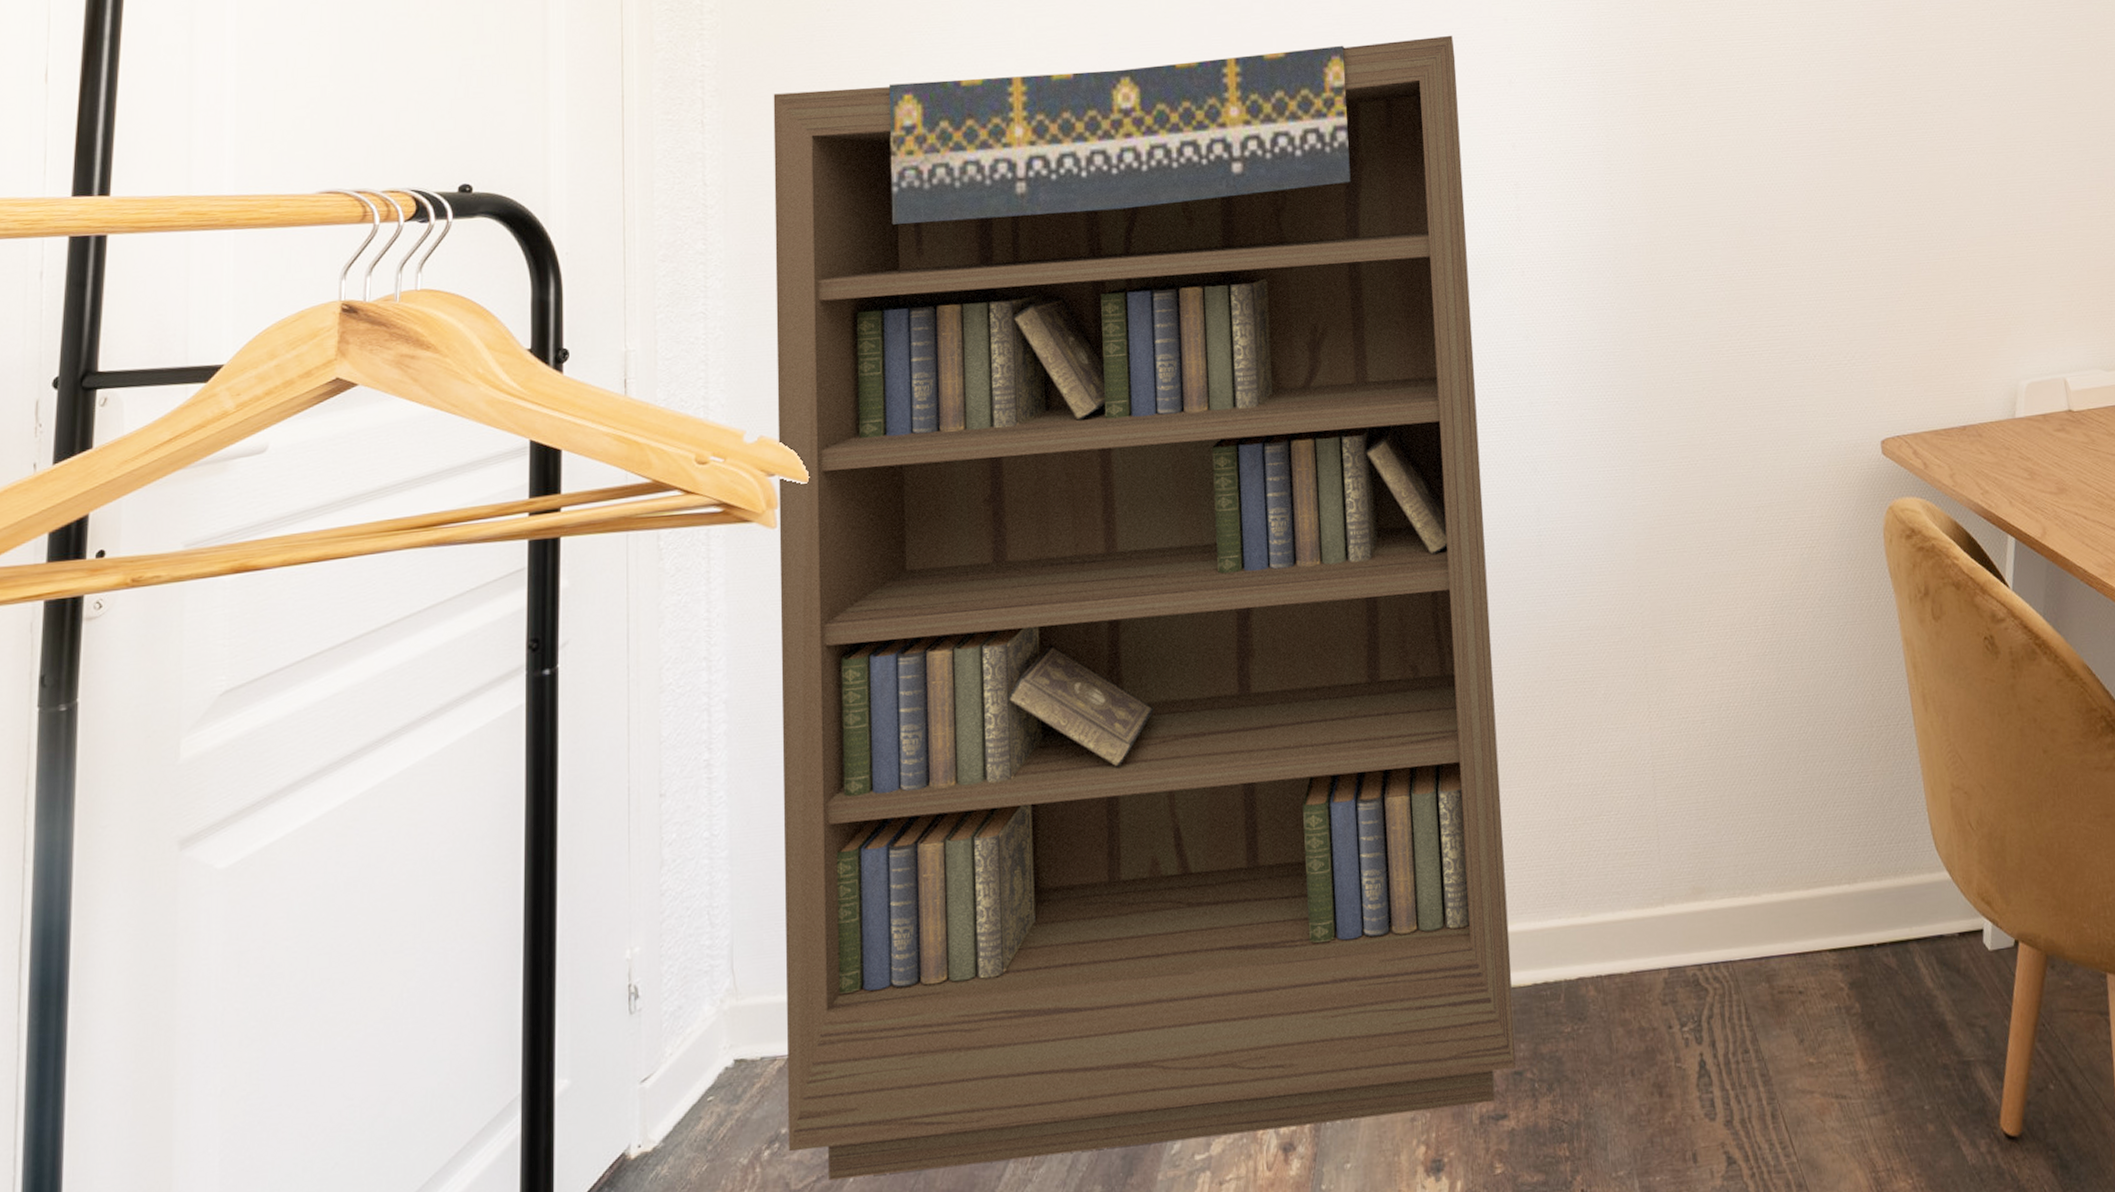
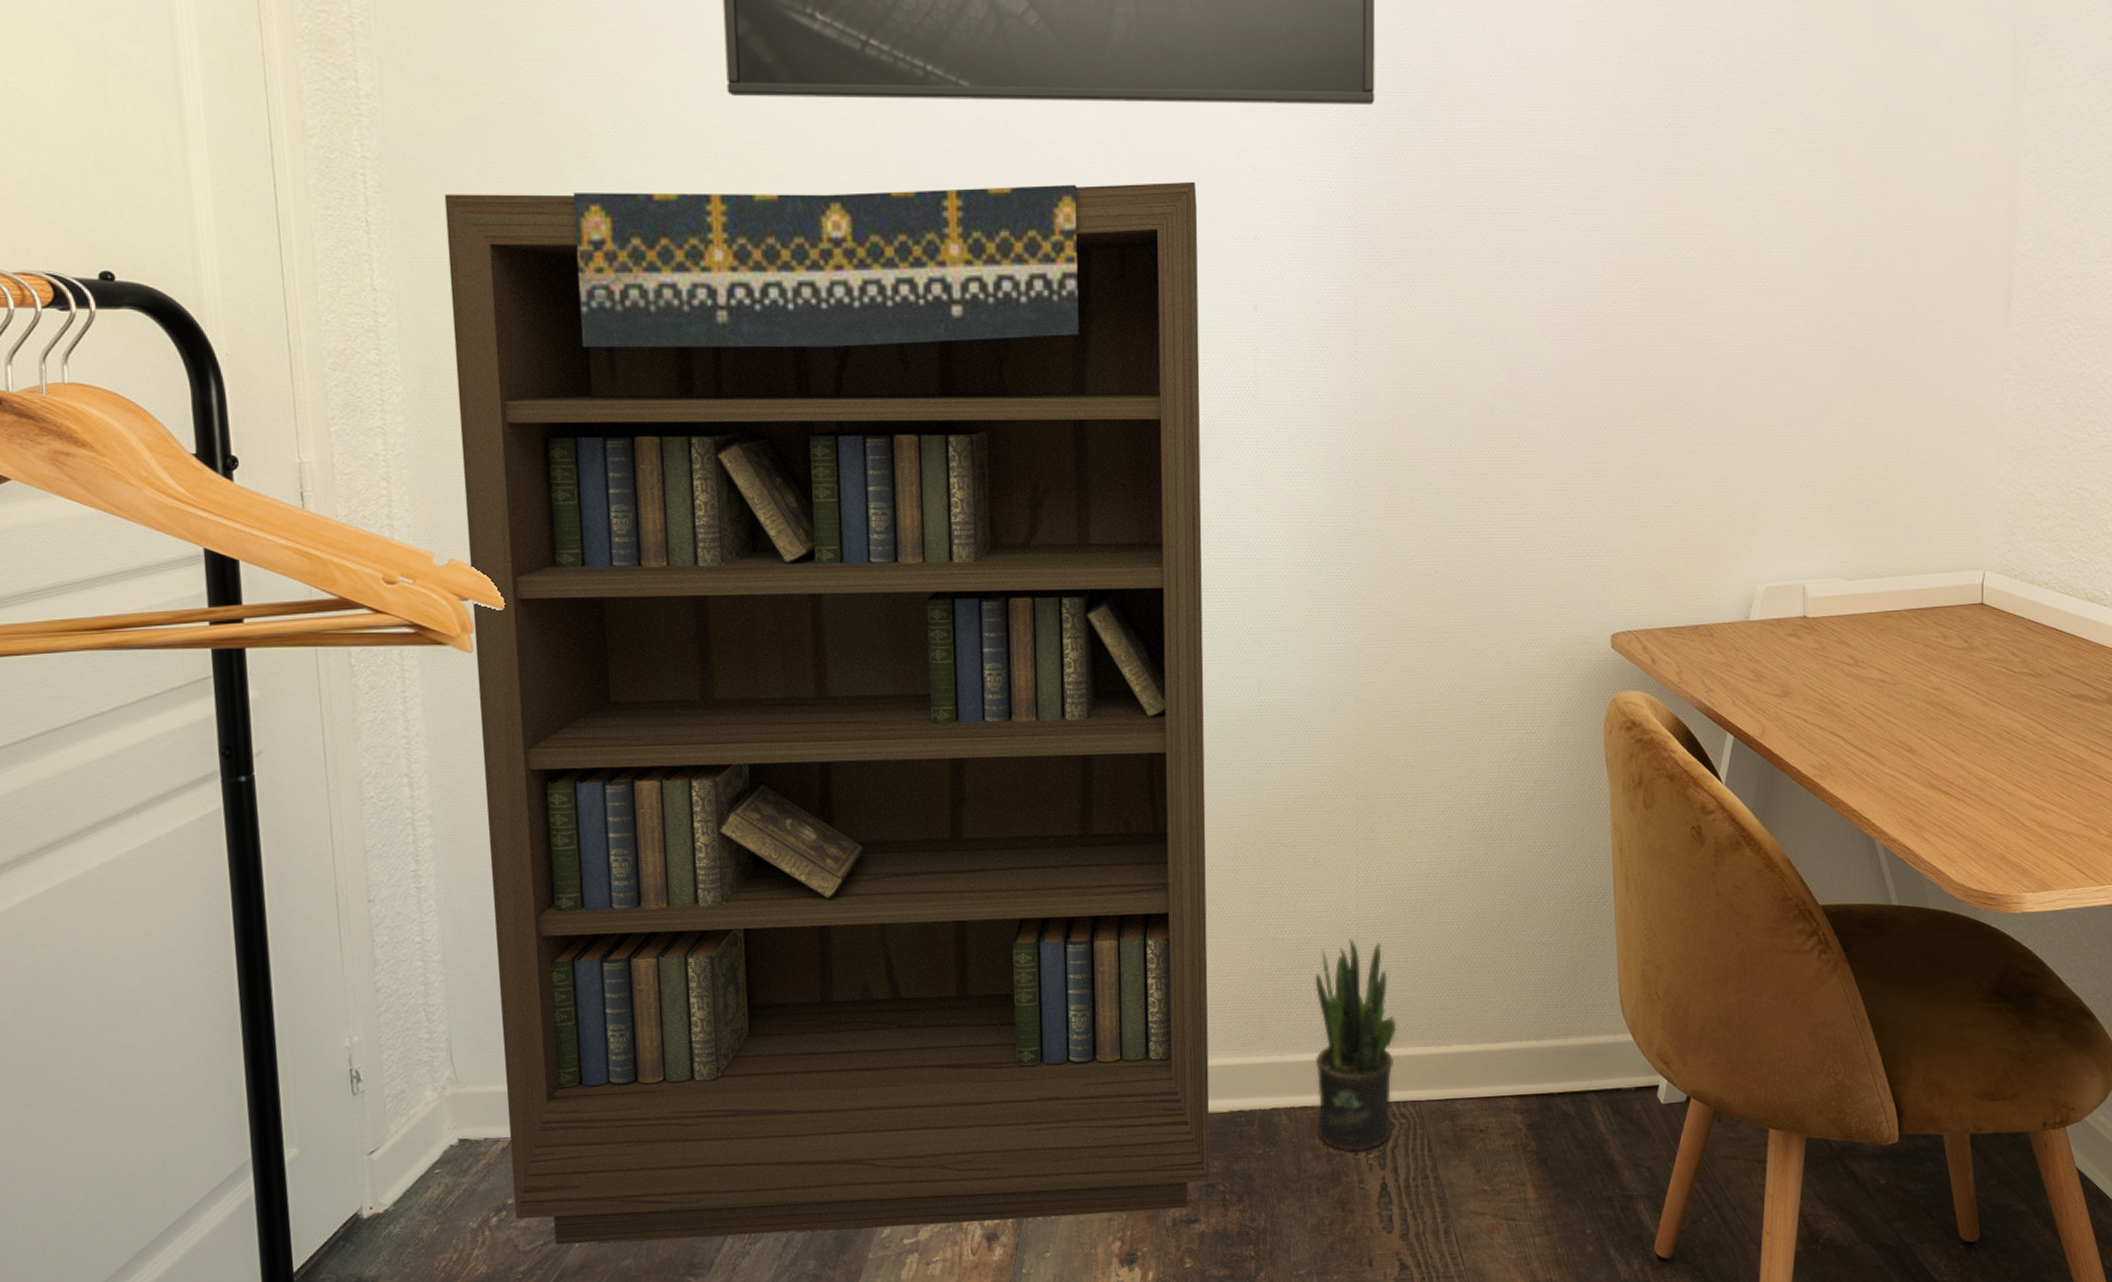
potted plant: none [1613,779,1706,1025] -> present [1315,938,1398,1152]

